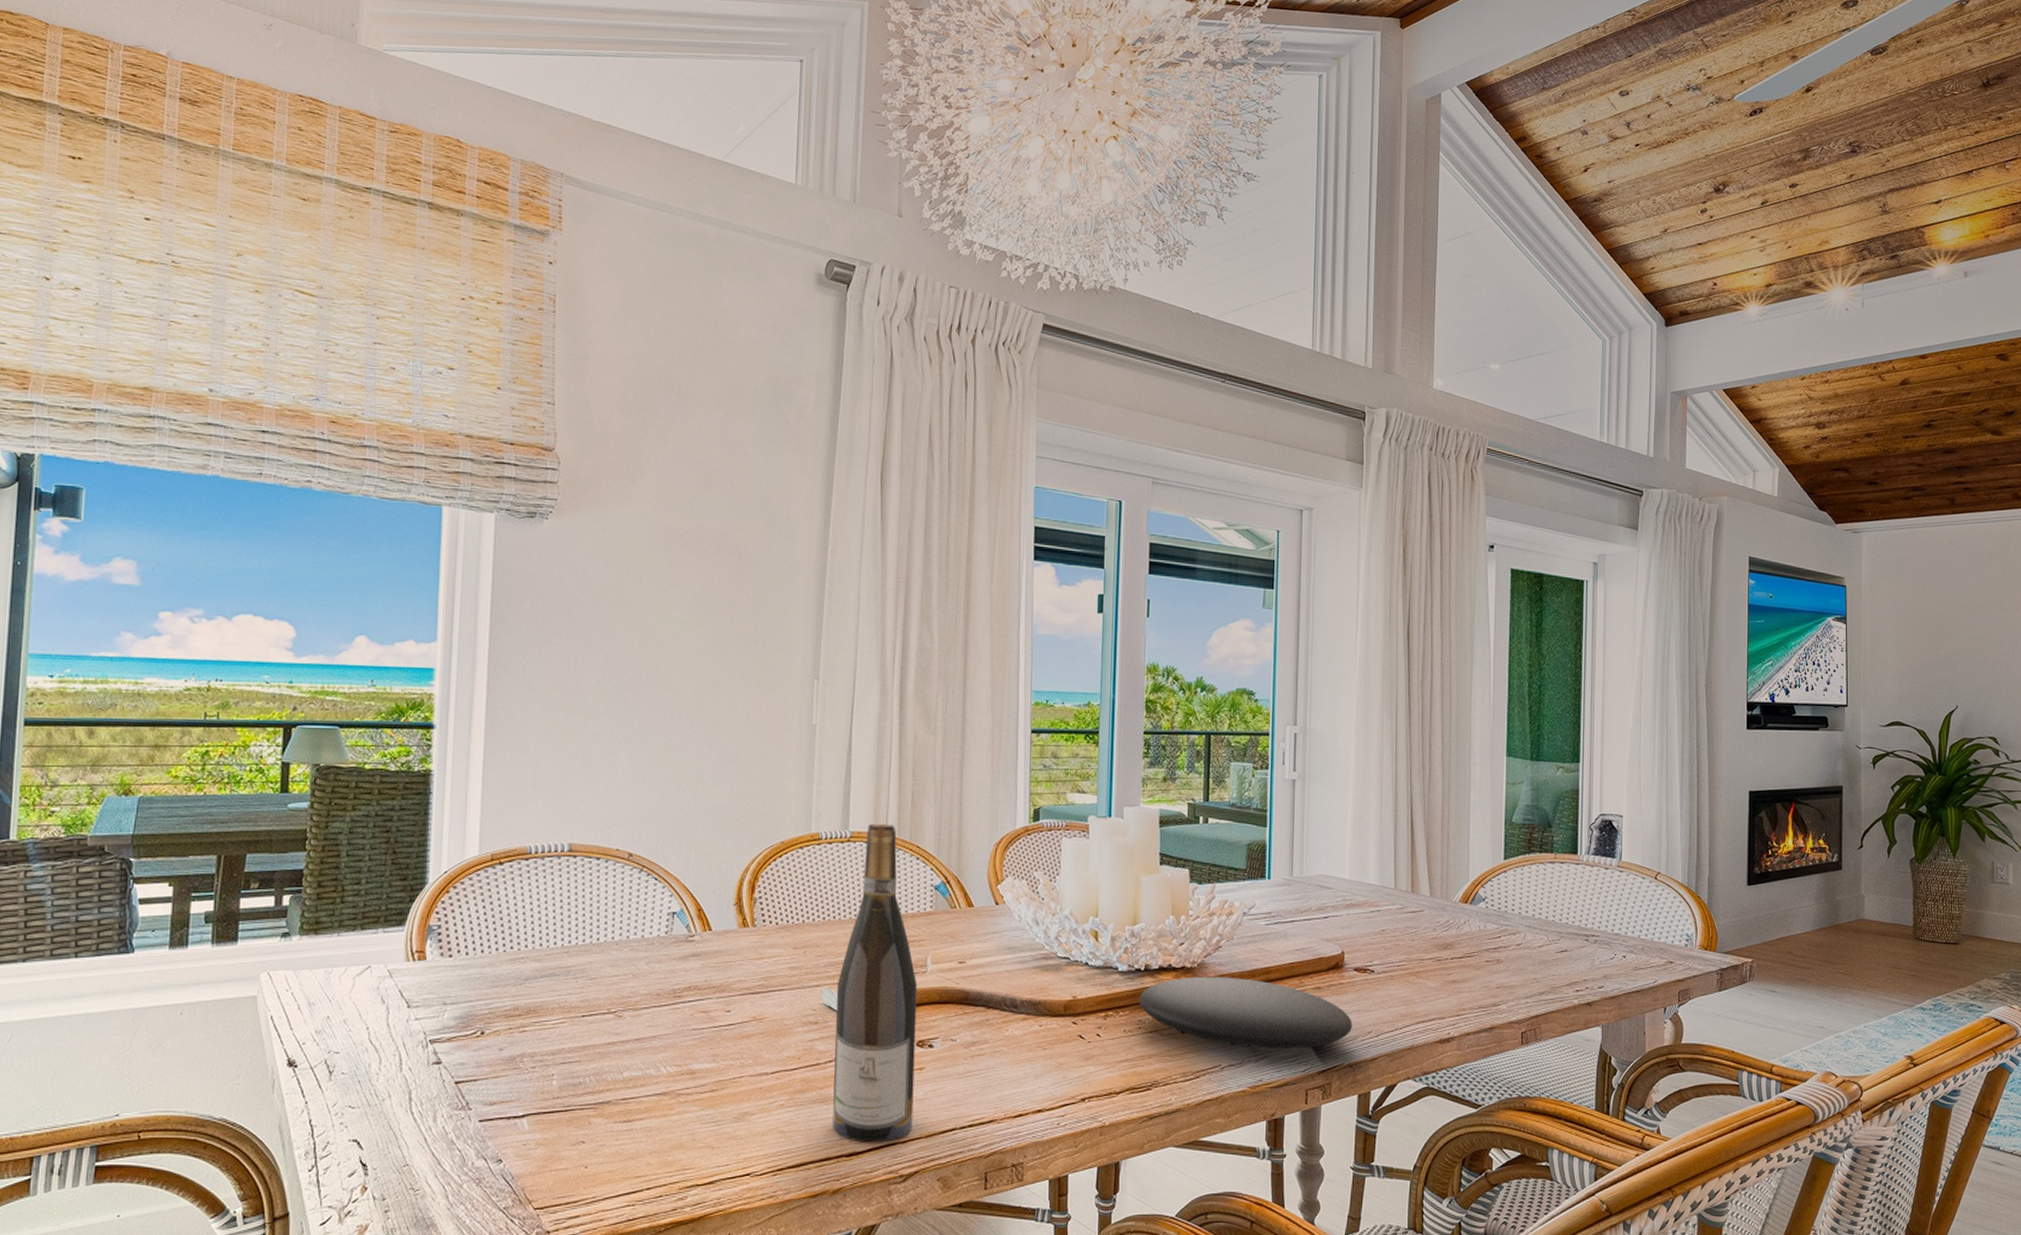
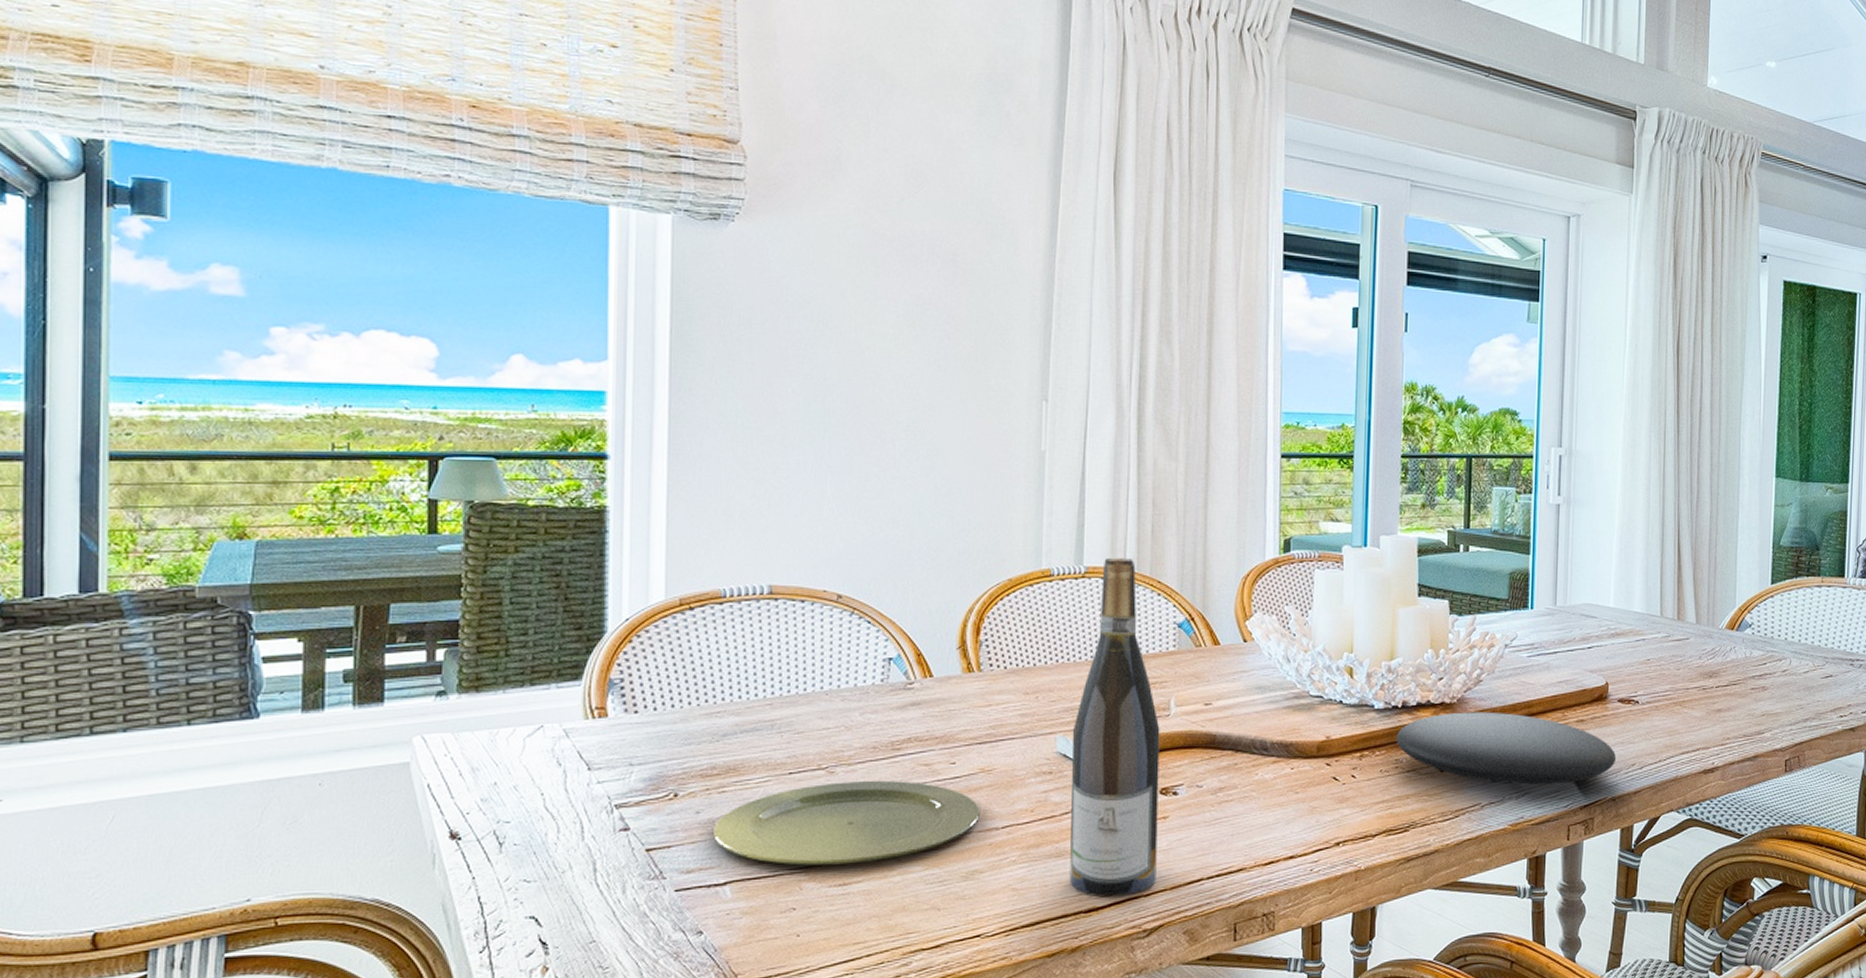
plate: none [513,1024,752,1102] -> present [712,780,980,865]

